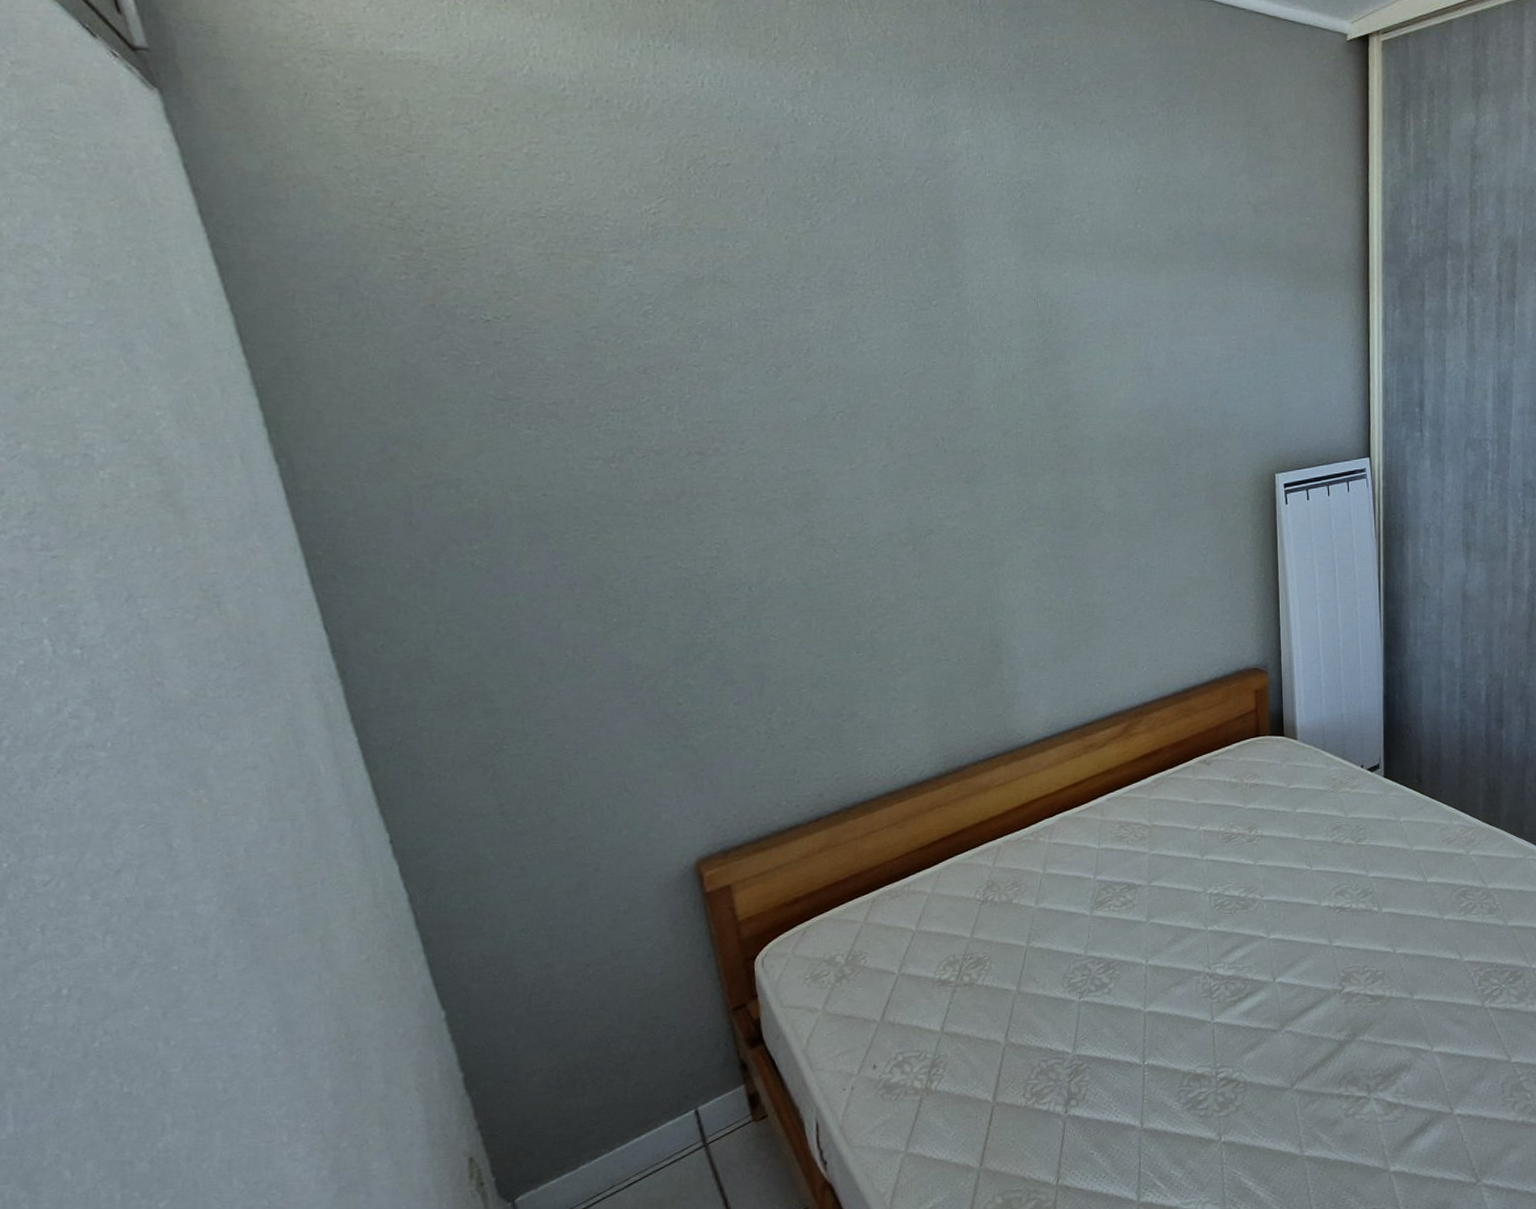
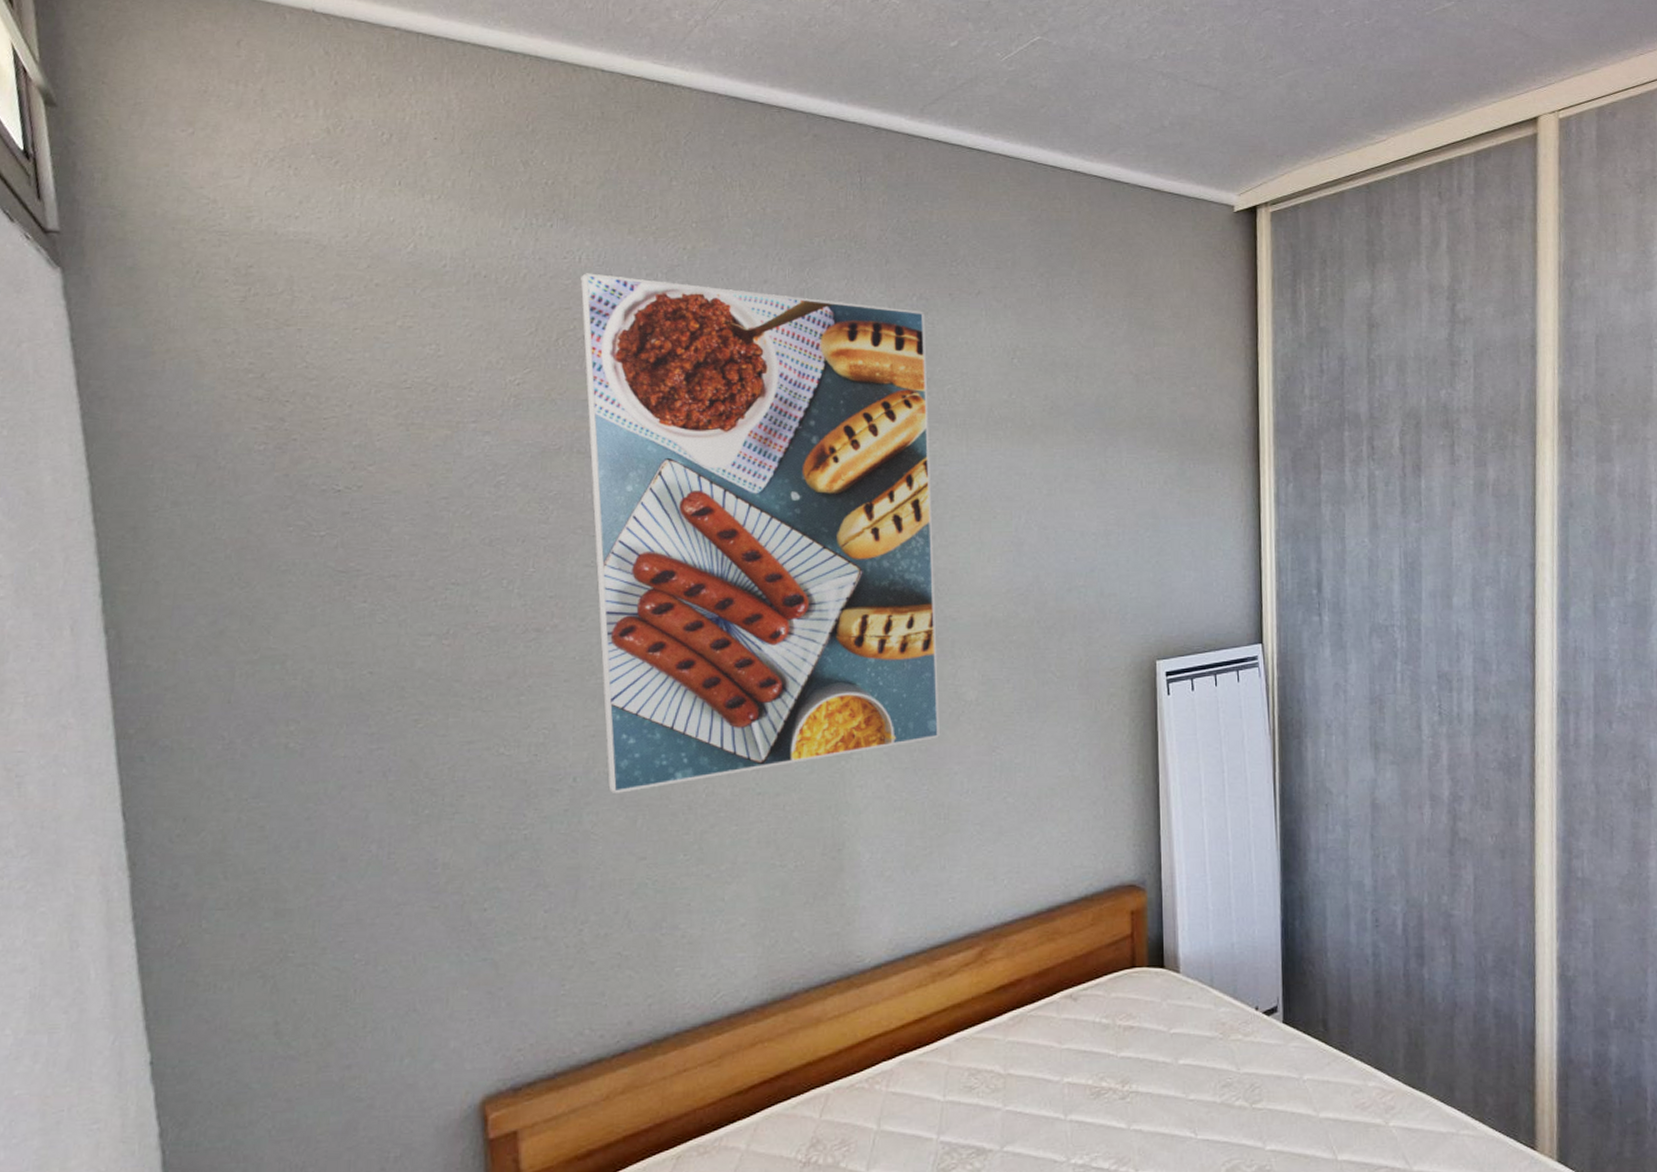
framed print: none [705,98,1082,600] -> present [580,273,939,793]

